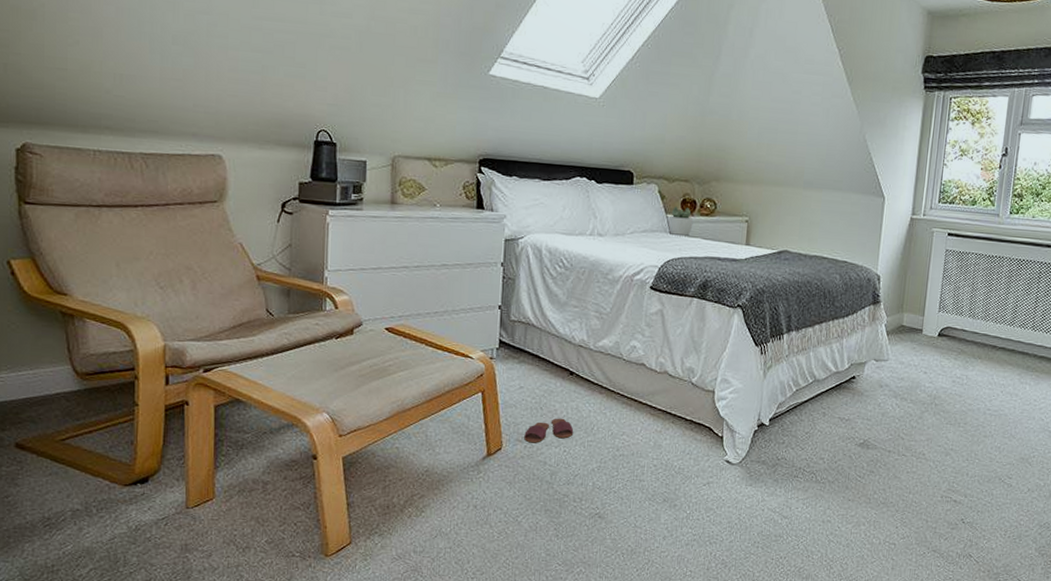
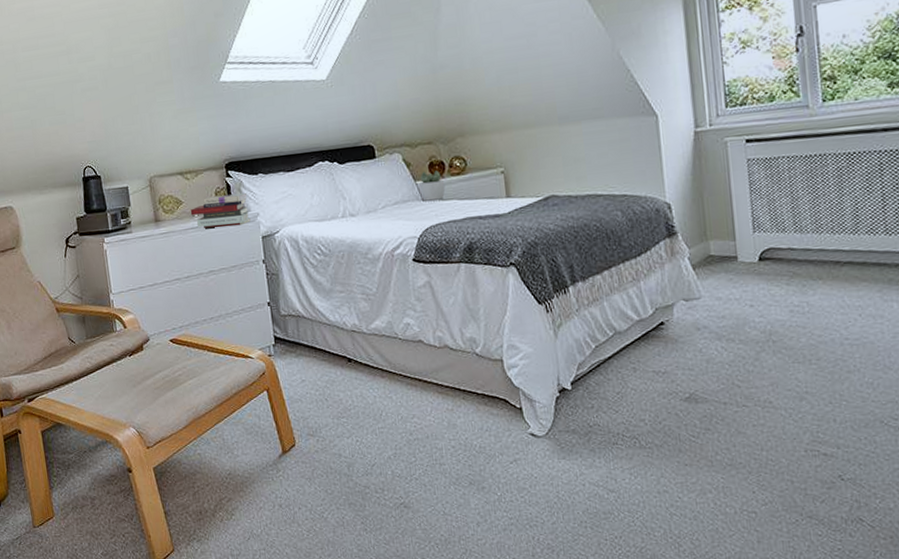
books: none [432,189,496,225] -> present [190,193,251,228]
slippers: present [524,418,574,443] -> none [314,407,363,436]

